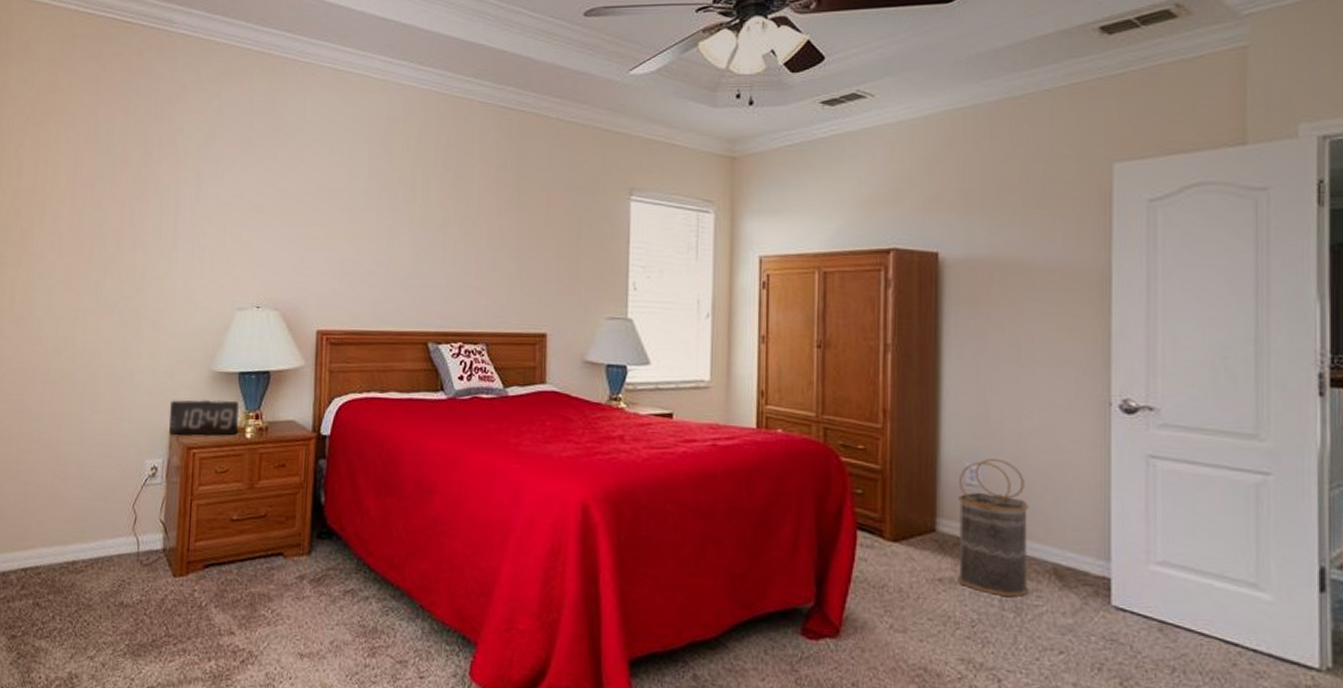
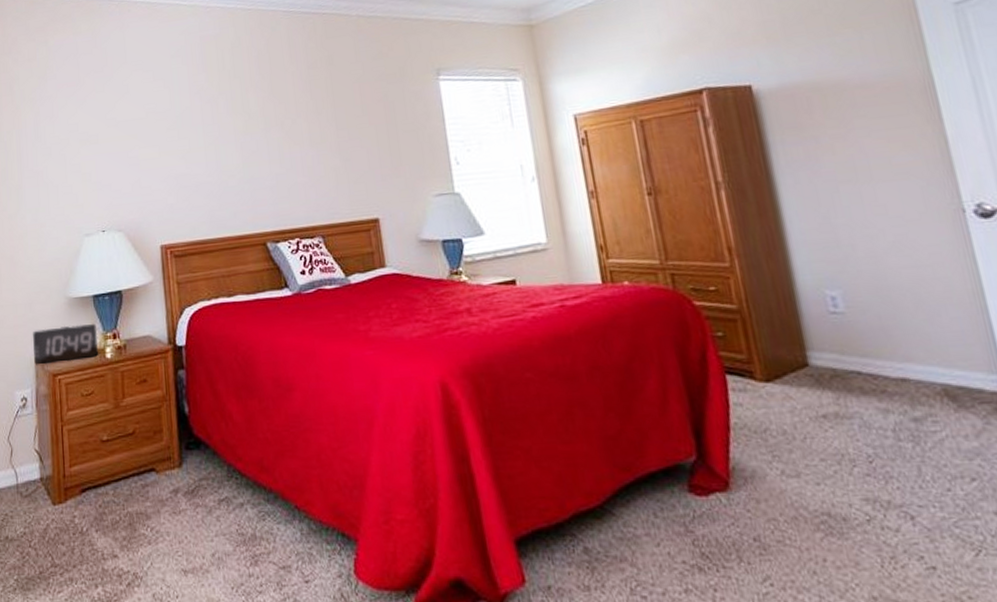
basket: present [957,458,1029,598] -> none [820,281,922,427]

